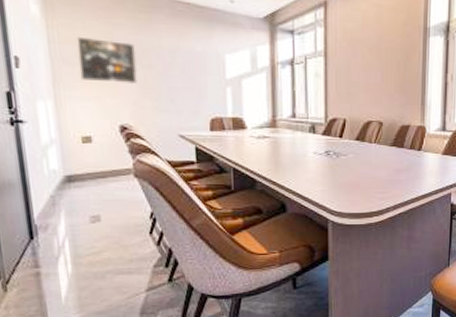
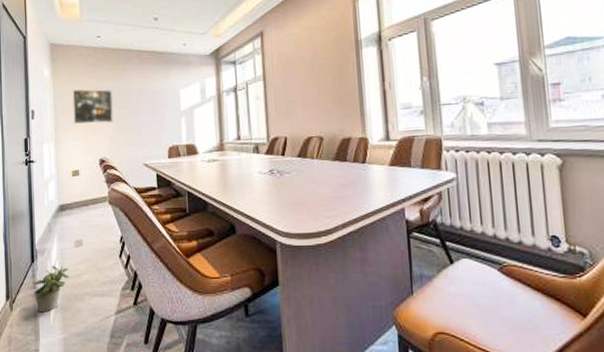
potted plant: none [33,242,84,293] -> present [32,265,69,313]

